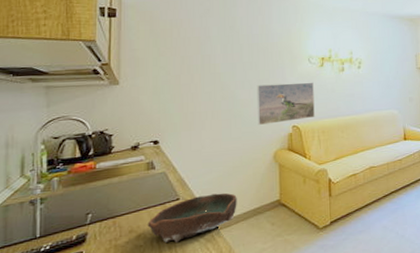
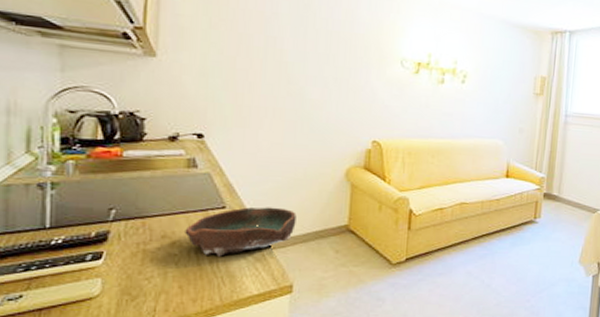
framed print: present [256,82,315,126] -> none [329,84,404,135]

